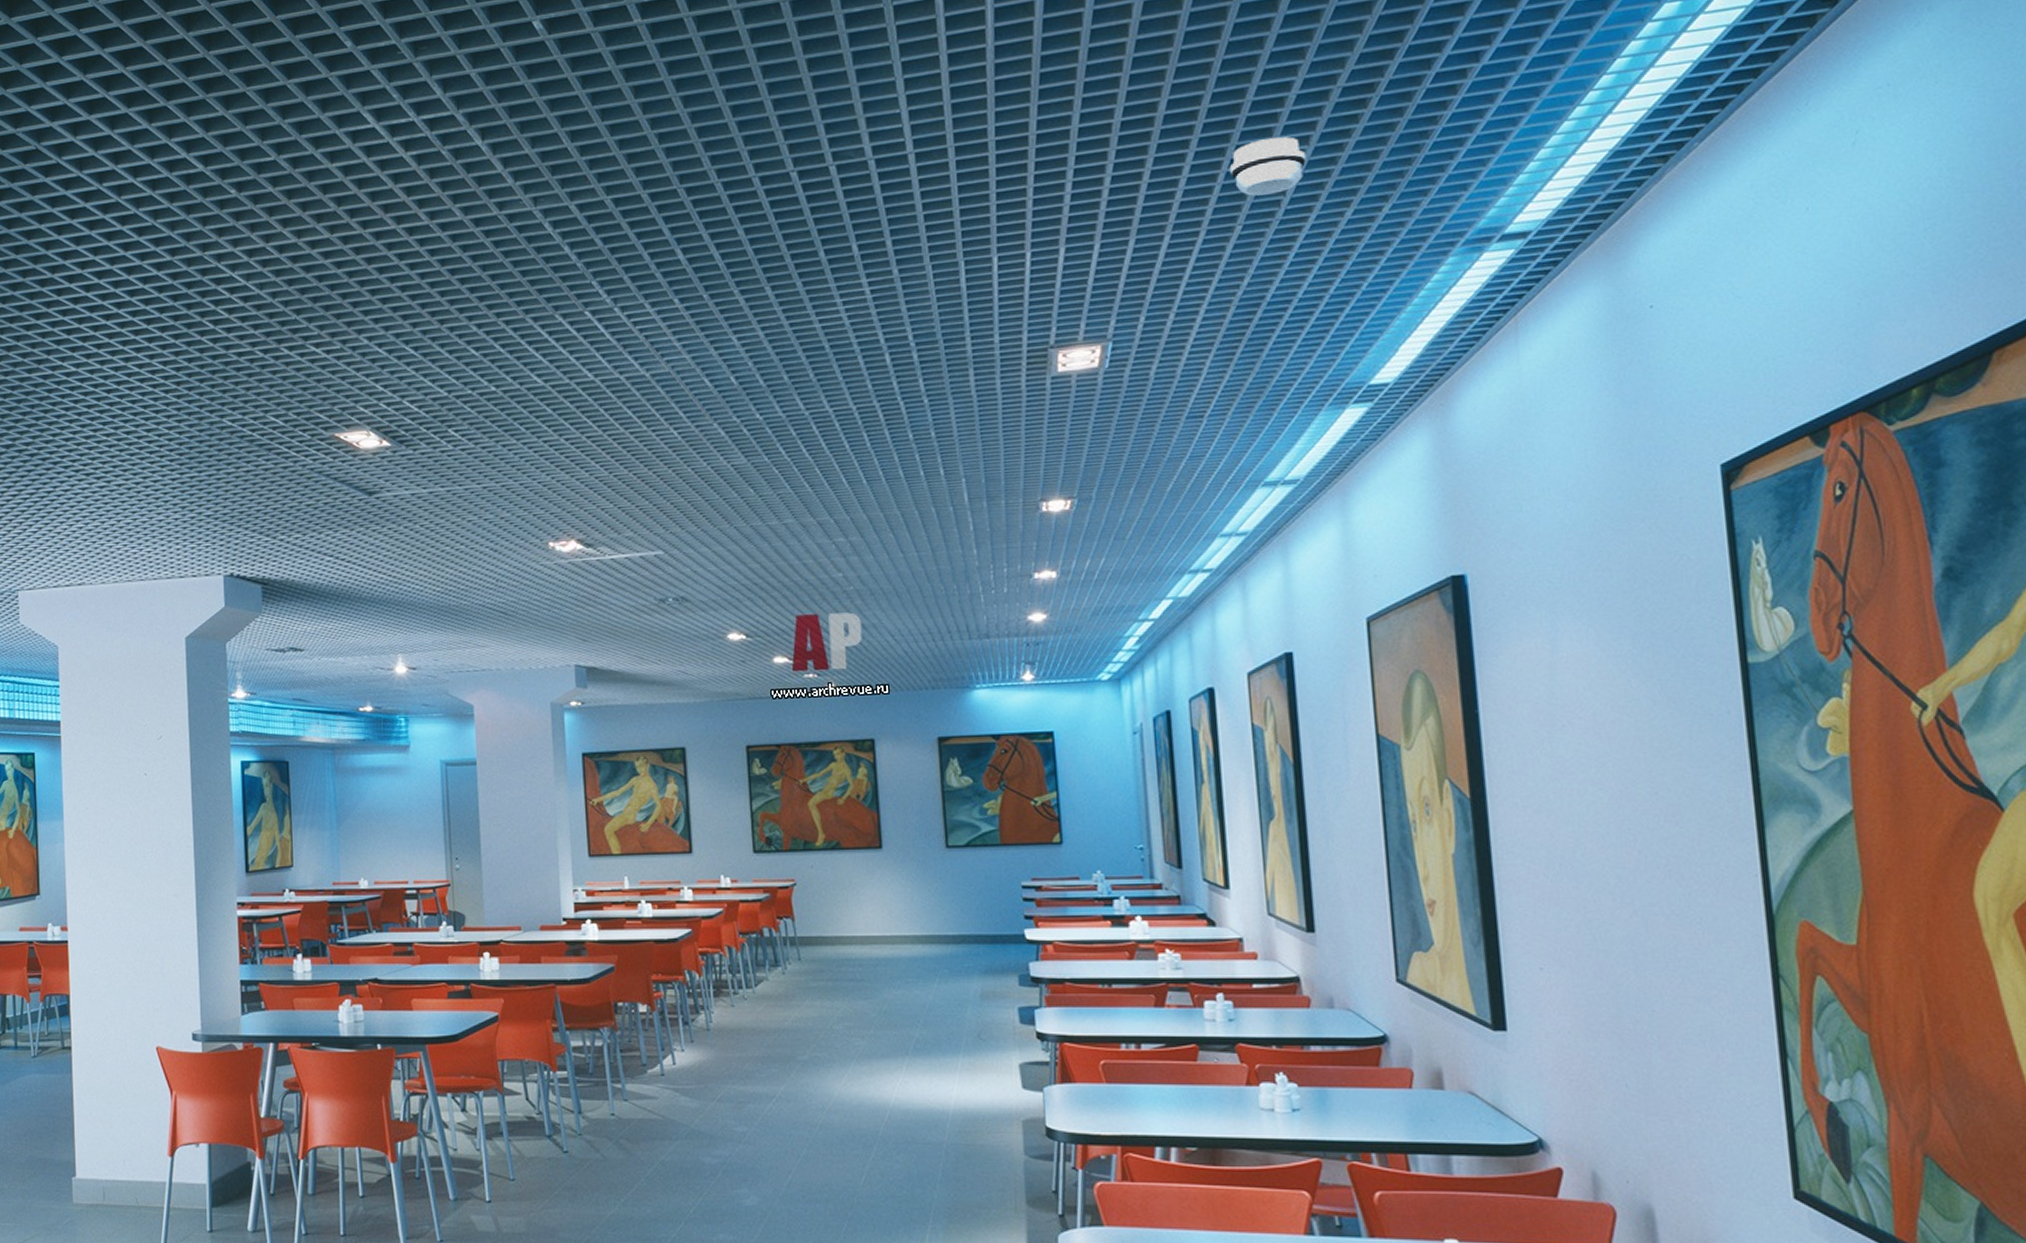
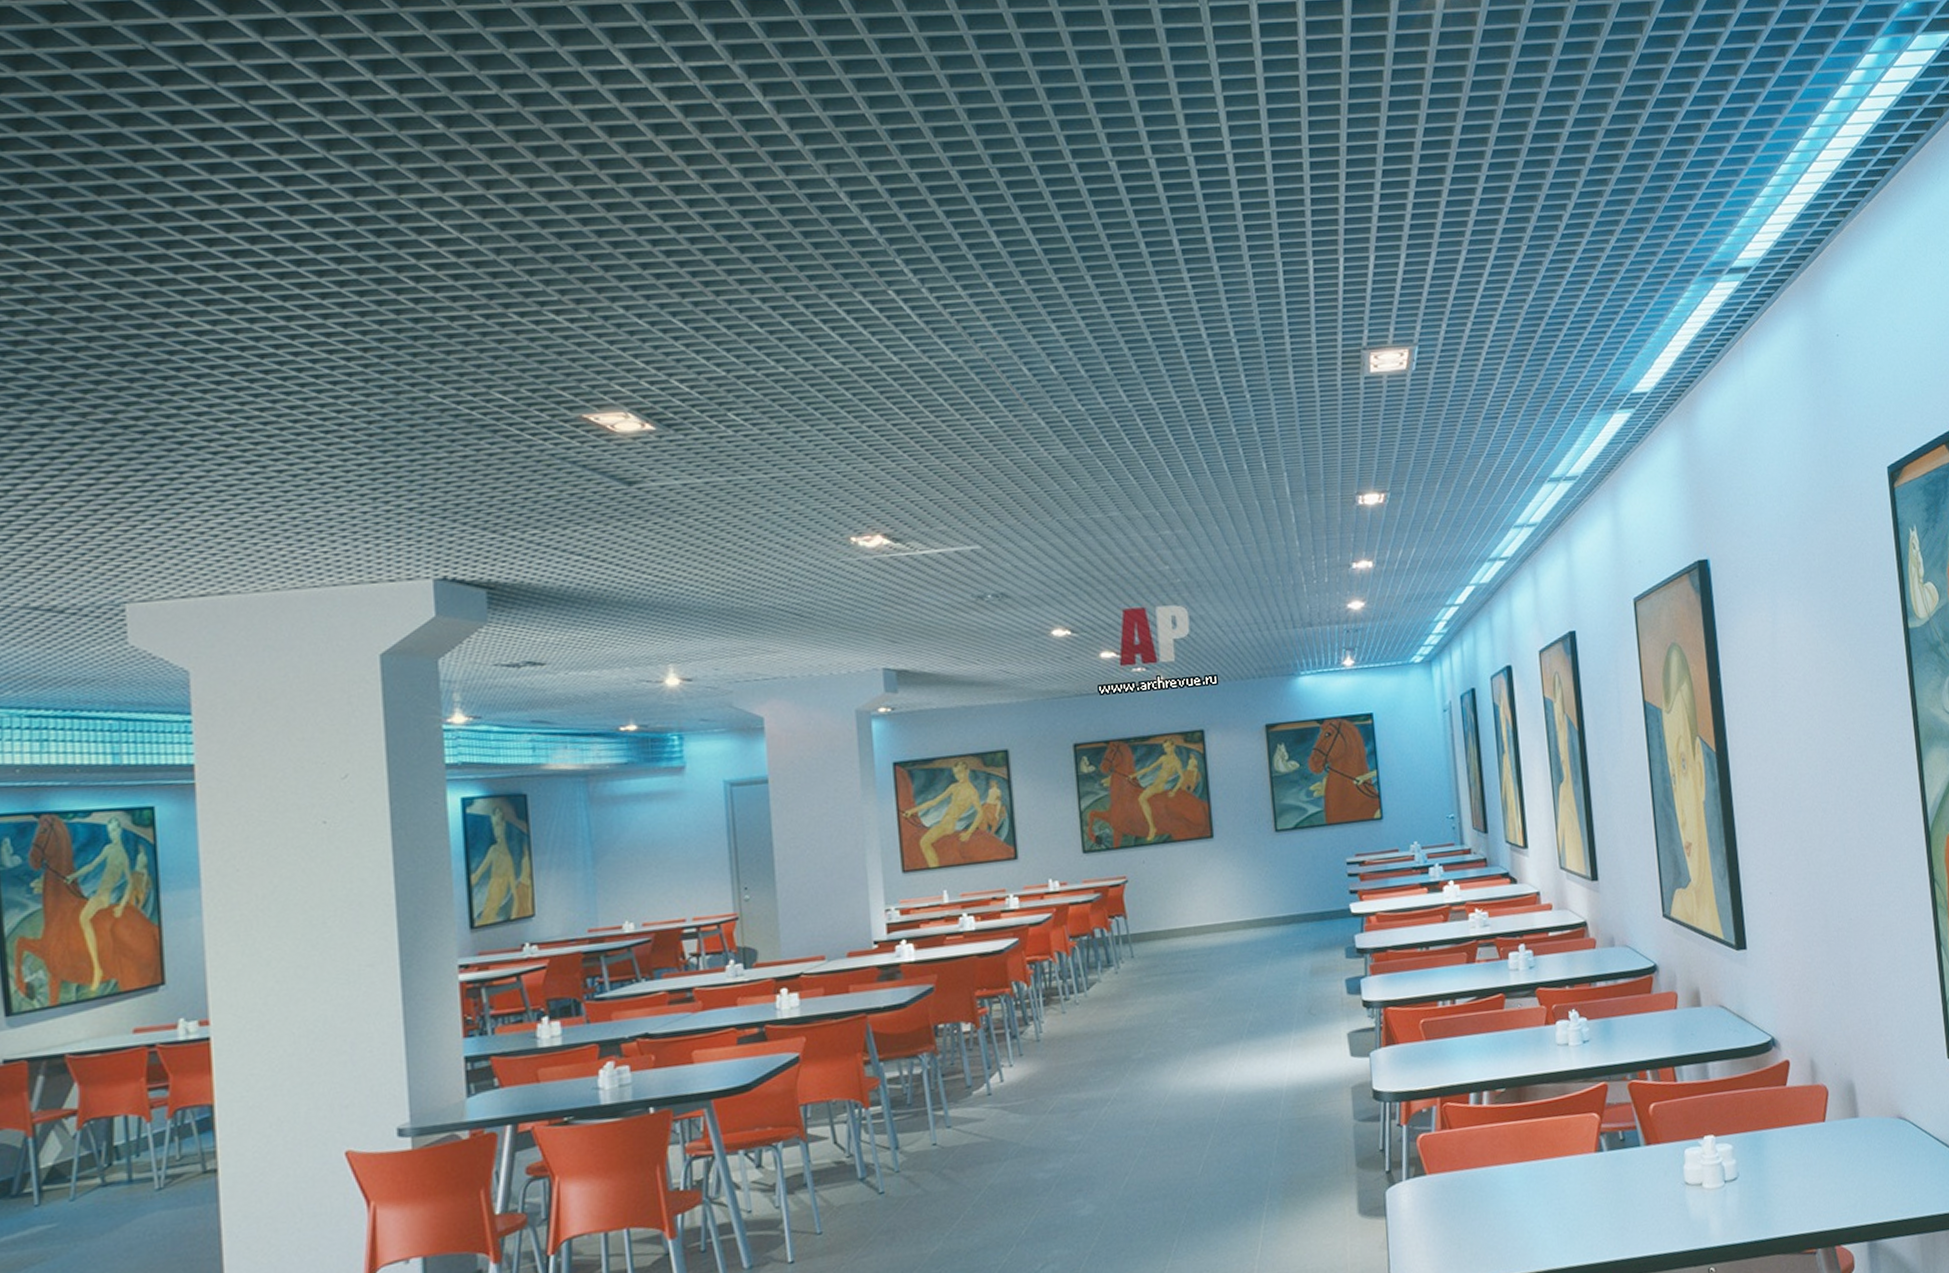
smoke detector: present [1229,137,1307,196] -> none [1515,169,1579,220]

